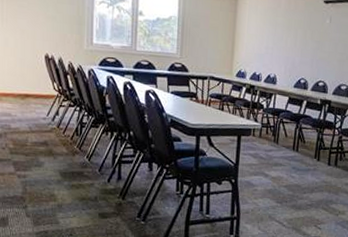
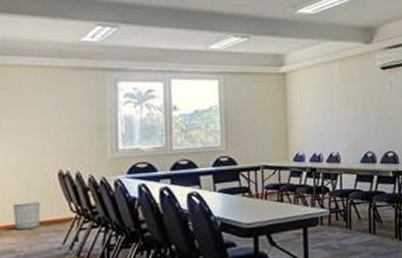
waste bin: none [11,76,31,99] -> present [14,202,41,229]

